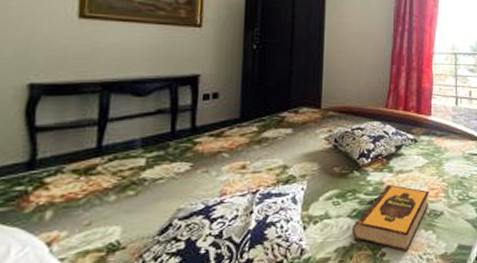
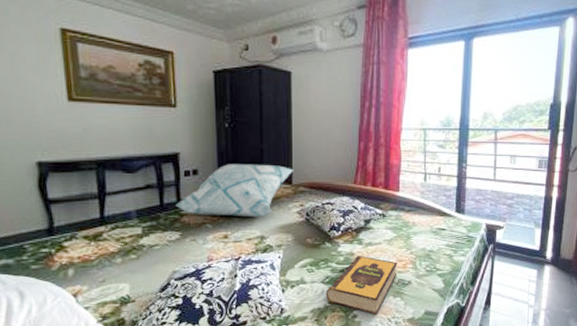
decorative pillow: none [189,87,324,145] -> present [175,164,294,217]

